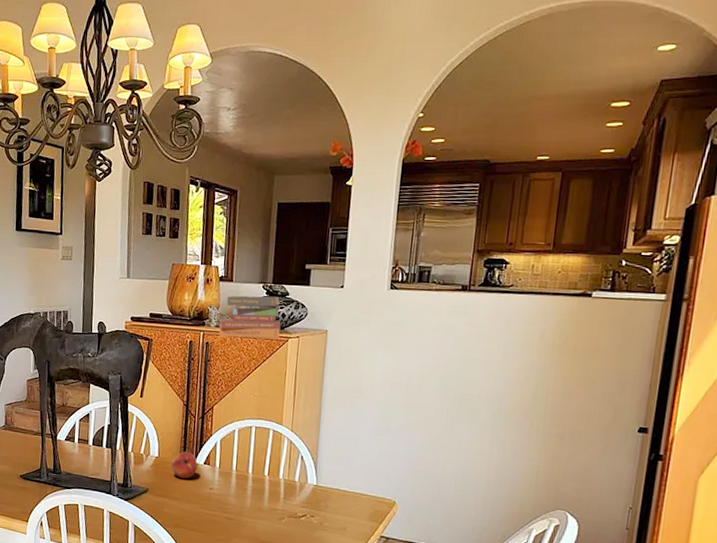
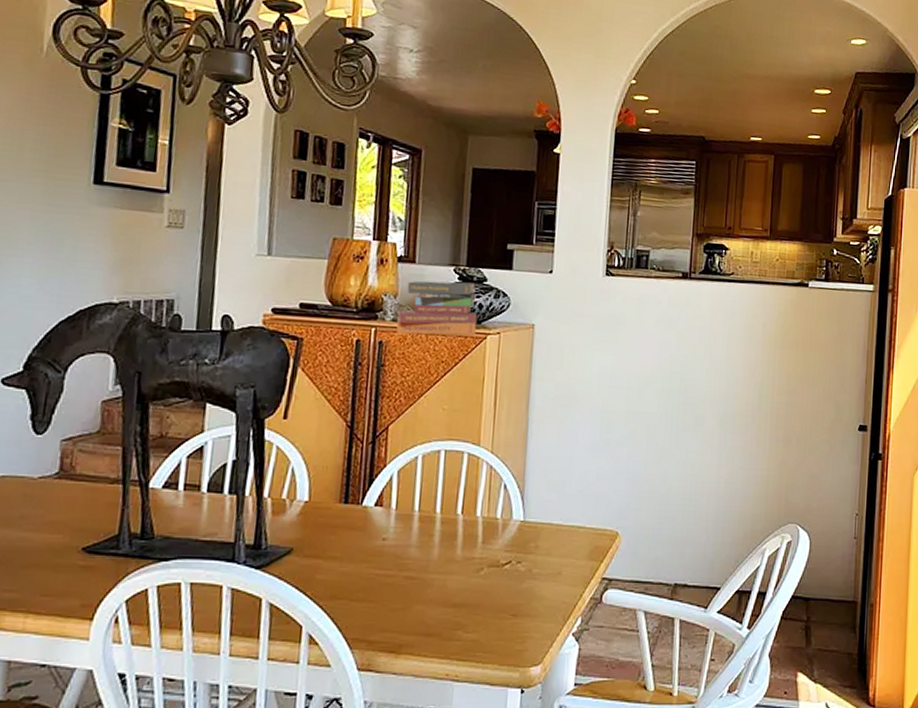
fruit: present [170,451,198,479] -> none [326,491,366,529]

